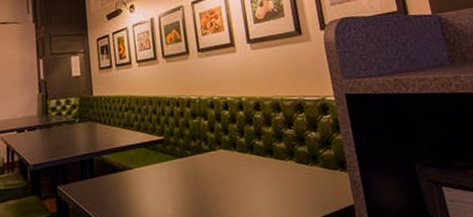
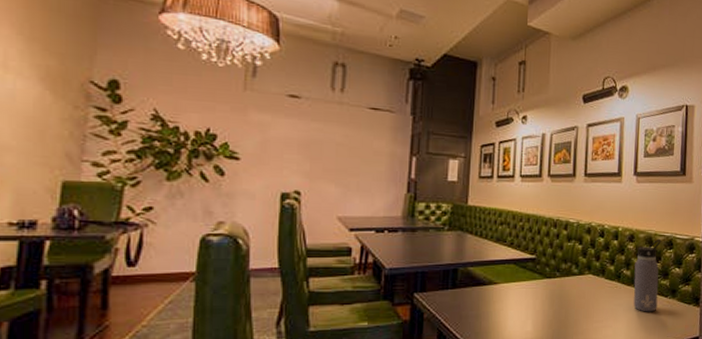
water bottle: none [266,103,300,183] -> present [633,238,662,312]

